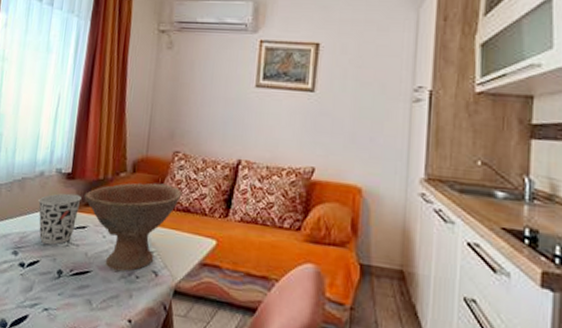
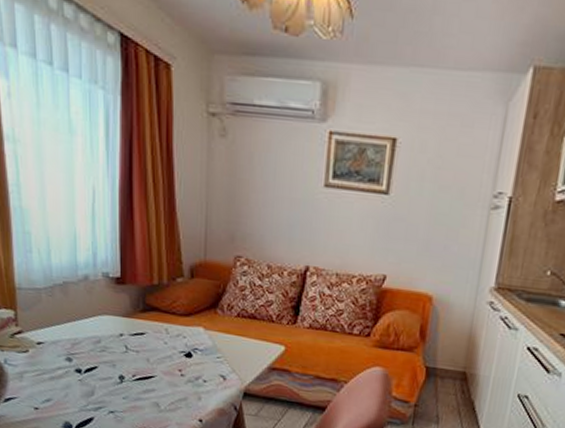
cup: present [38,193,82,245] -> none [87,299,136,352]
bowl: present [84,182,182,272] -> none [139,288,247,377]

